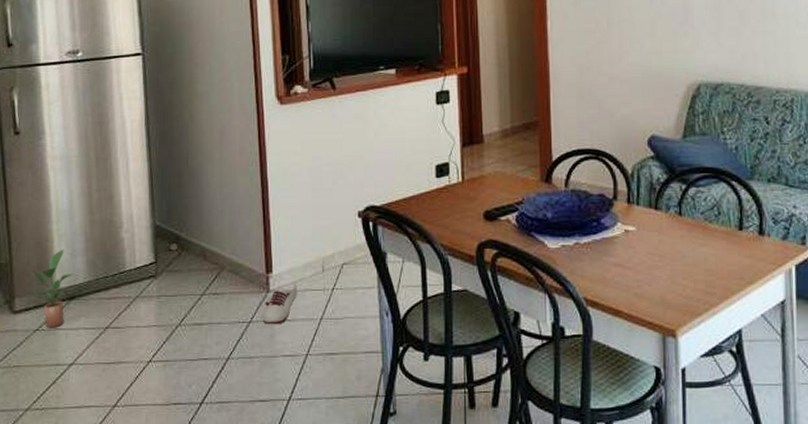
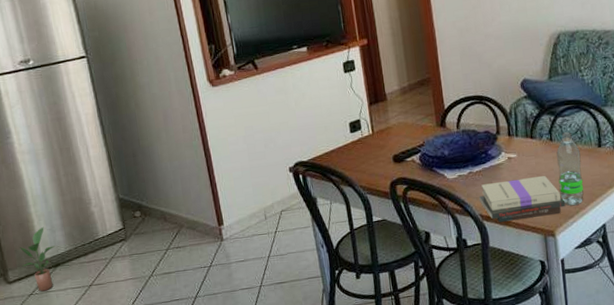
shoe: present [262,281,297,325] -> none [219,229,247,266]
books: none [584,257,693,311] -> present [478,175,566,222]
bottle: none [685,207,717,301] -> present [556,132,584,206]

